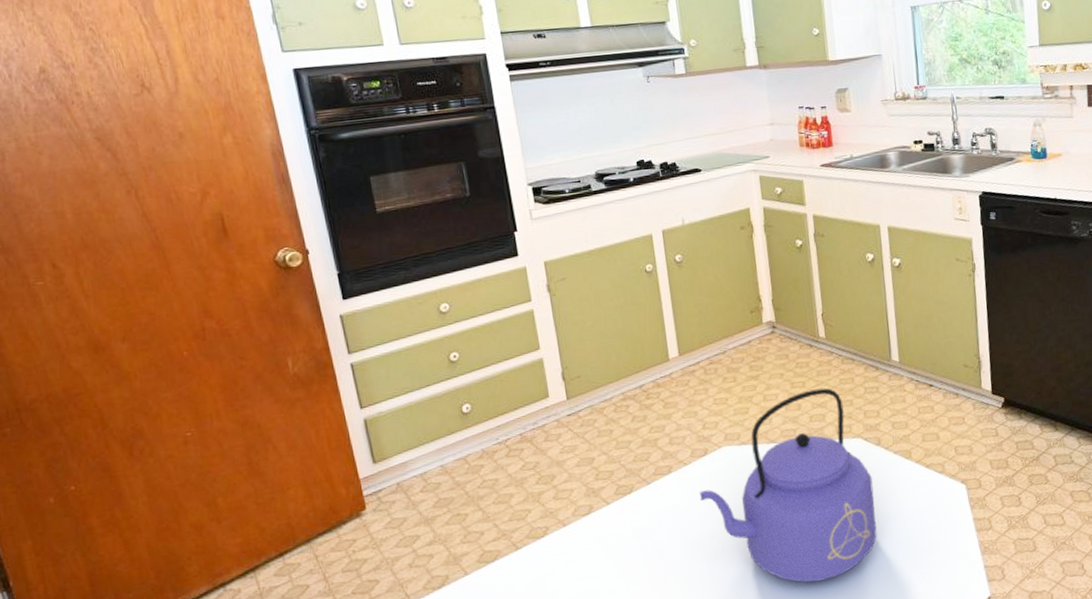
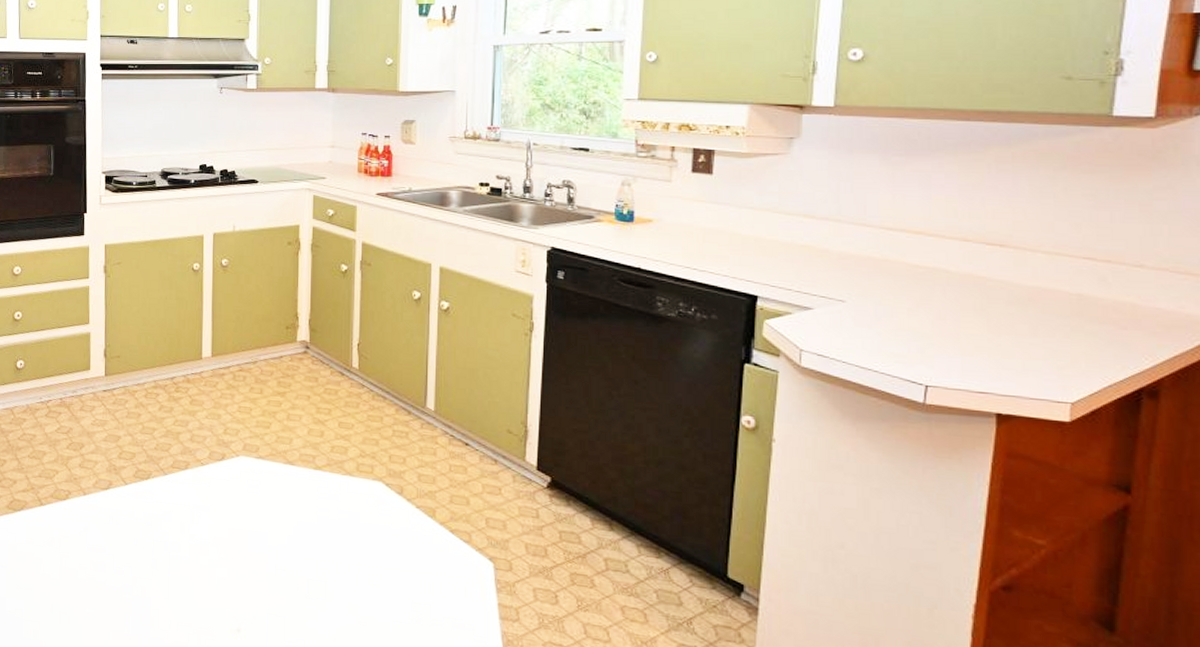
kettle: present [699,388,878,583] -> none [211,419,389,623]

